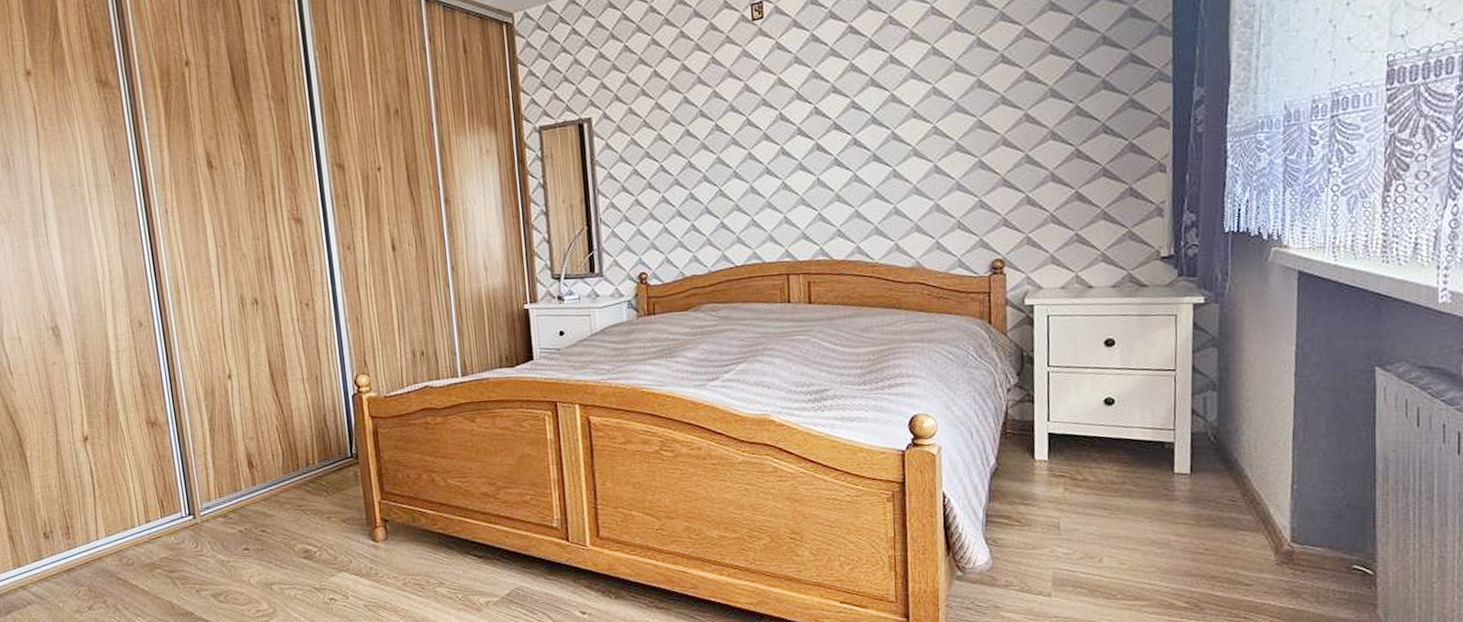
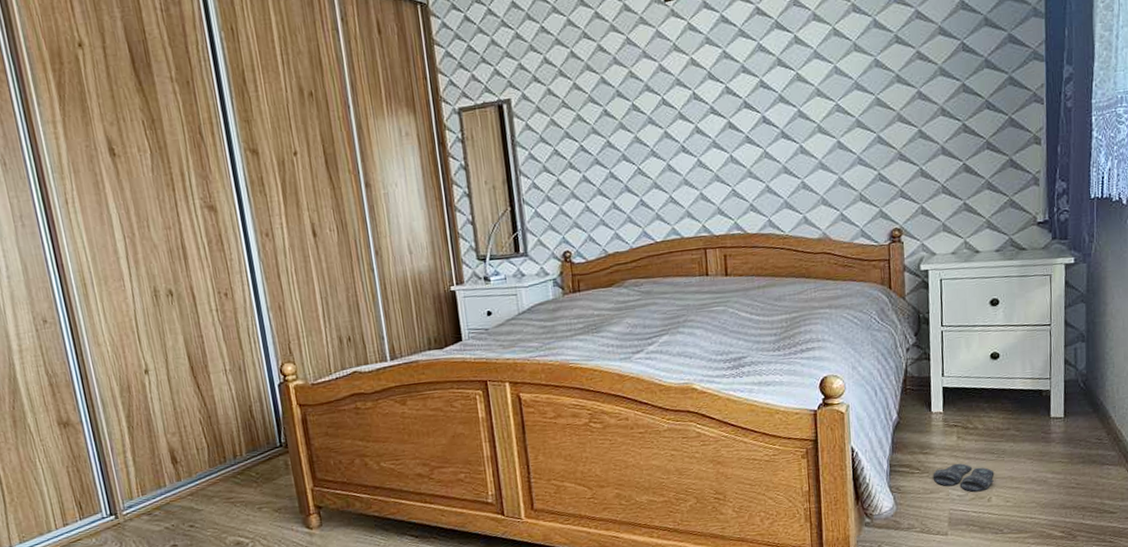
slippers: none [1035,517,1106,551] -> present [932,463,994,492]

